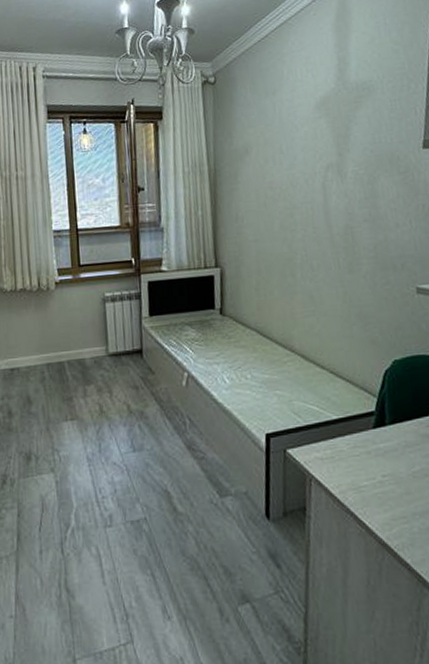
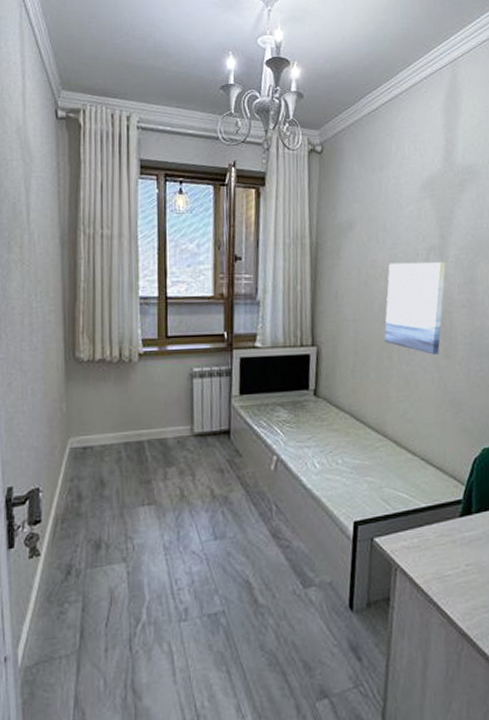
wall art: none [286,179,345,270] -> present [384,262,446,355]

